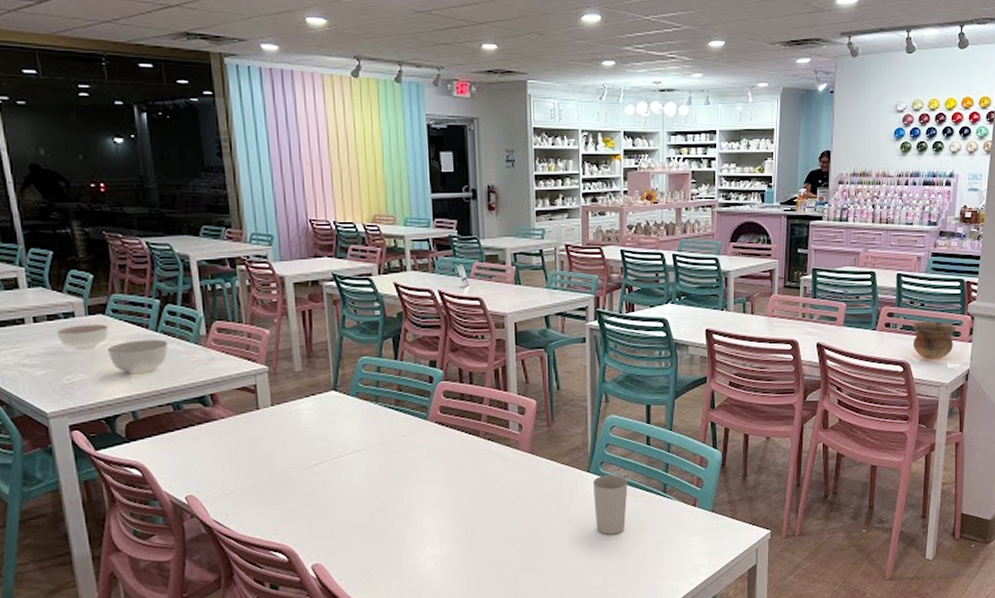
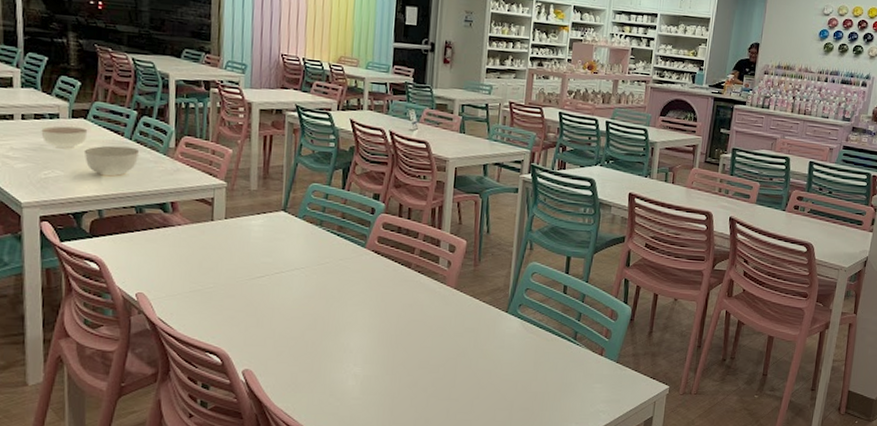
cup: present [593,475,628,535] -> none [508,317,542,373]
ceramic pot: present [911,321,957,360] -> none [818,207,860,245]

